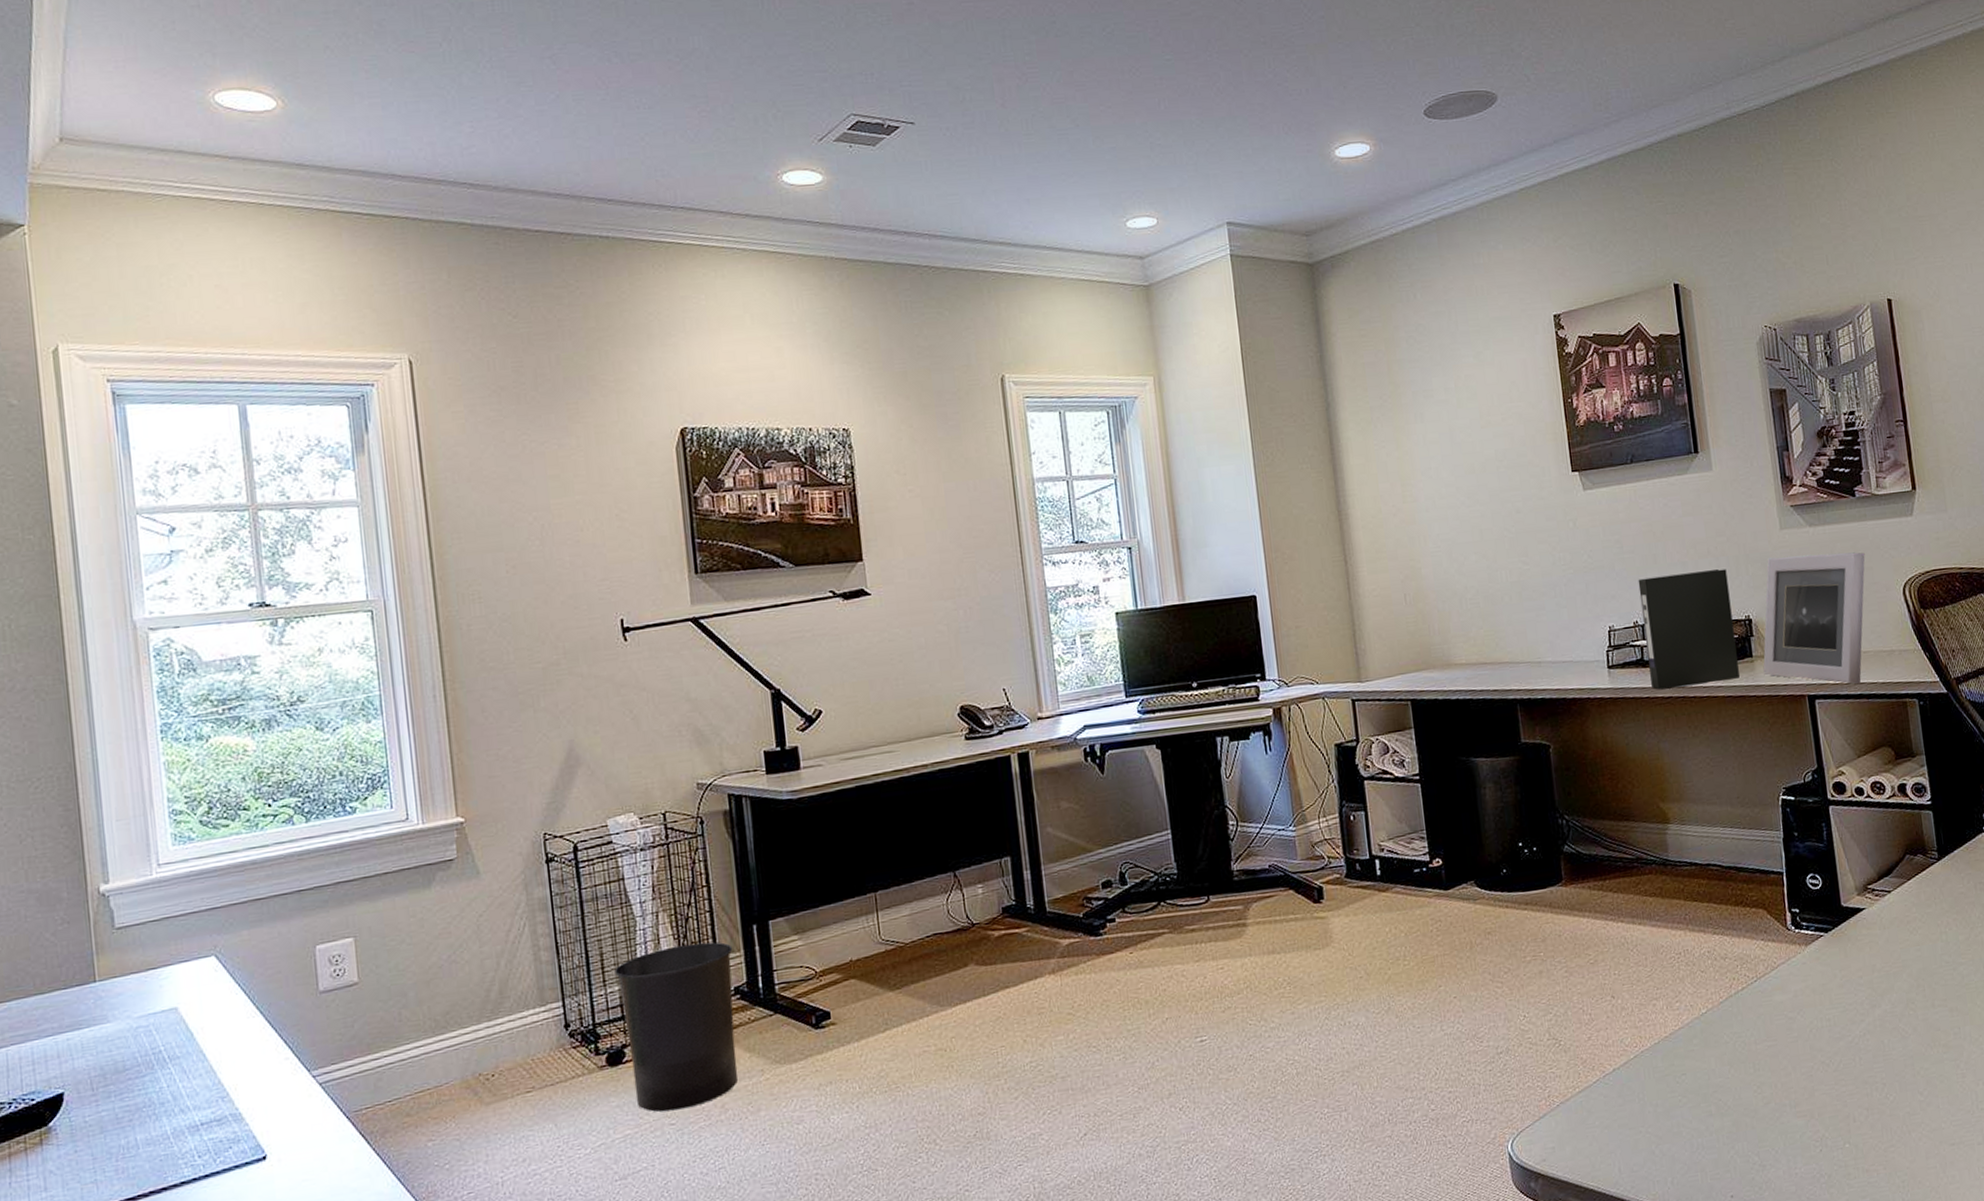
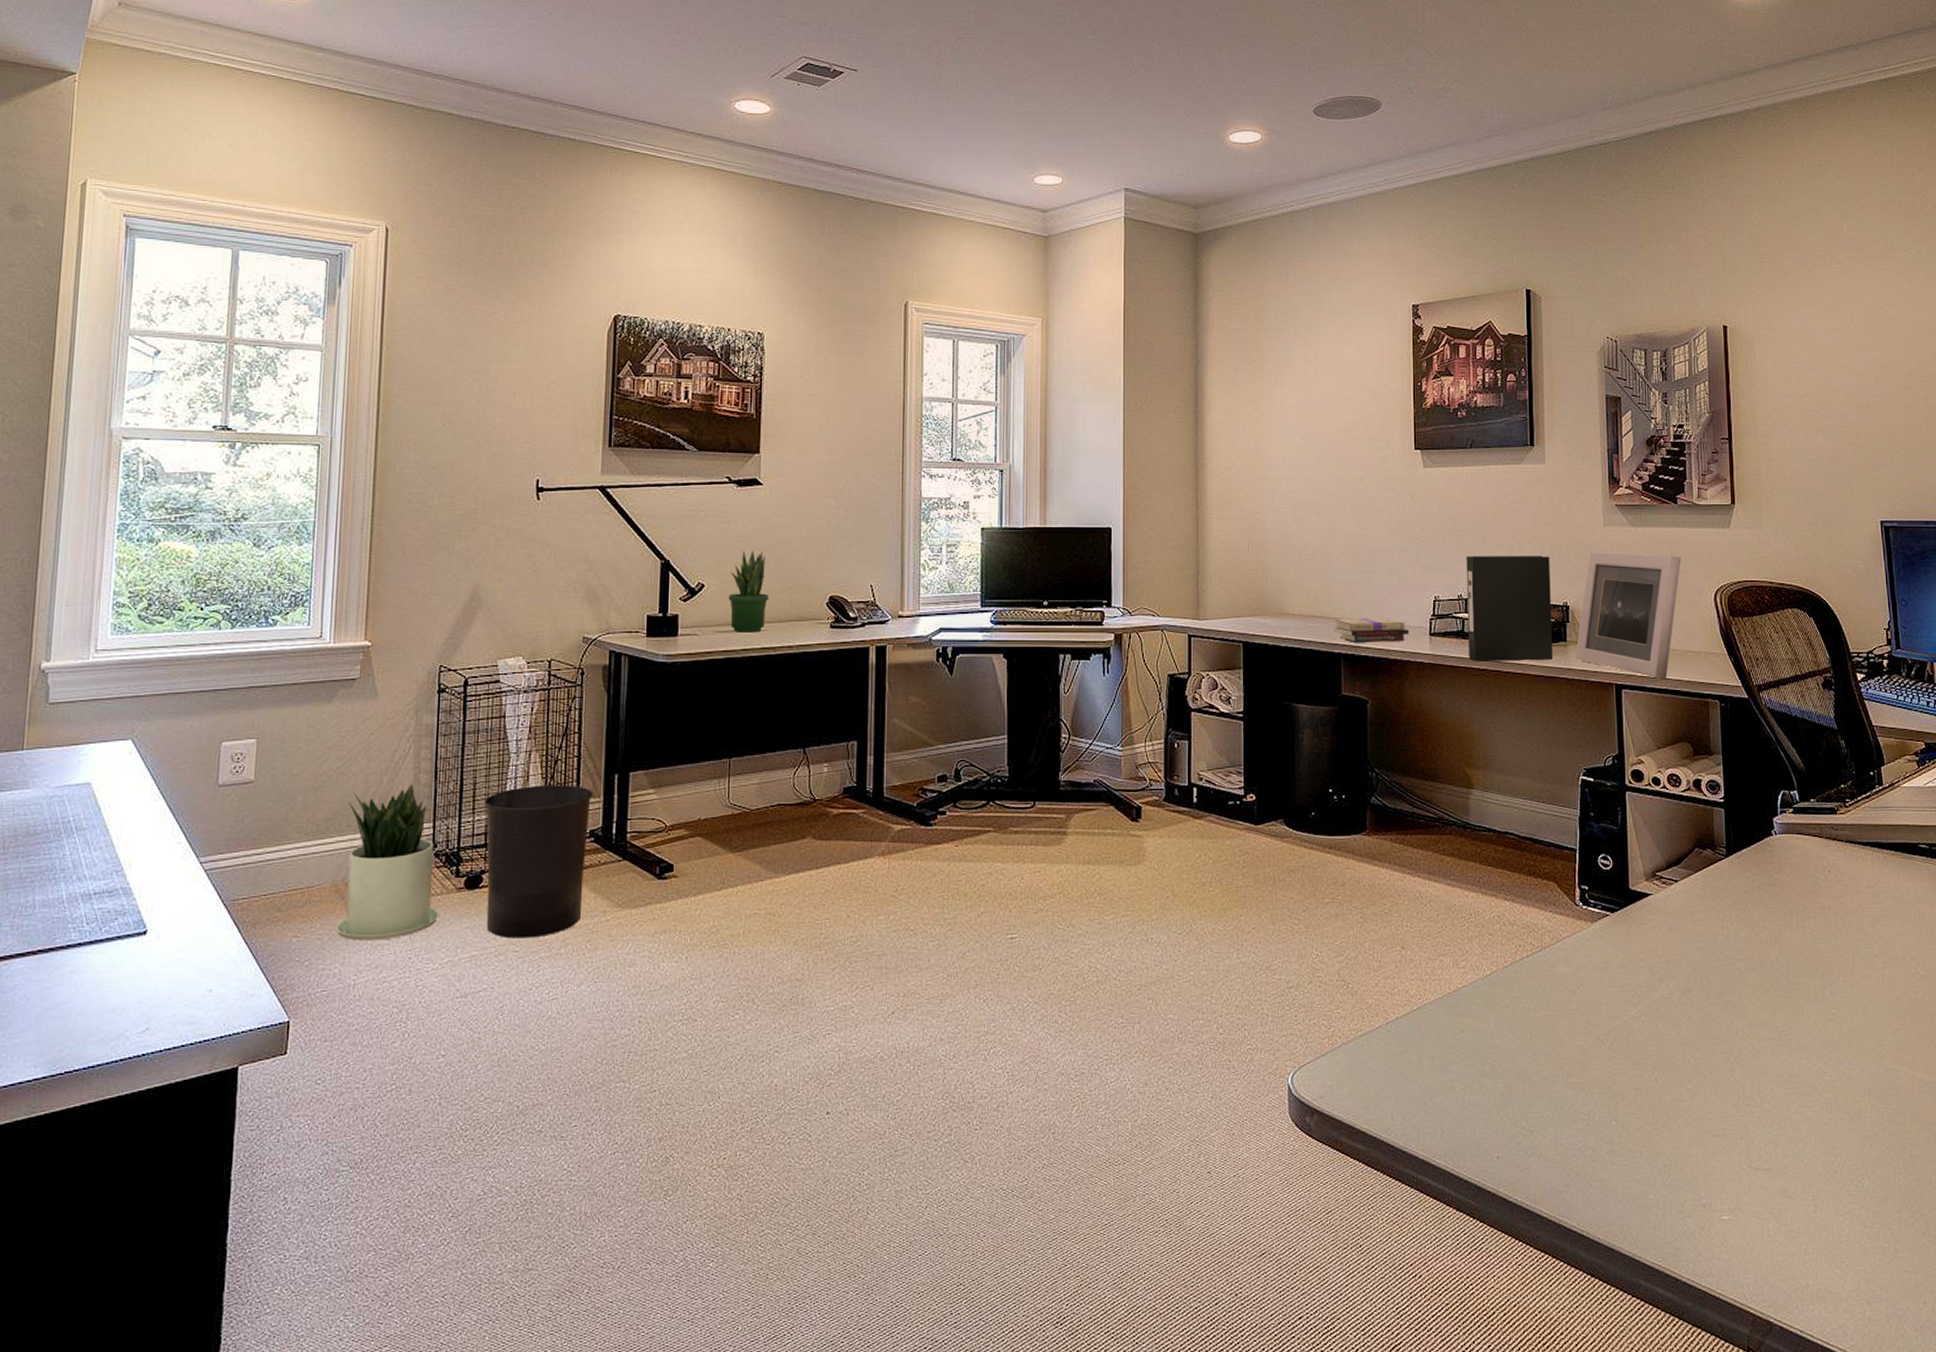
planter: none [465,963,584,1136] -> present [335,783,440,941]
planter: none [848,667,895,758] -> present [728,551,770,633]
books: none [1505,655,1586,686] -> present [1333,617,1409,642]

